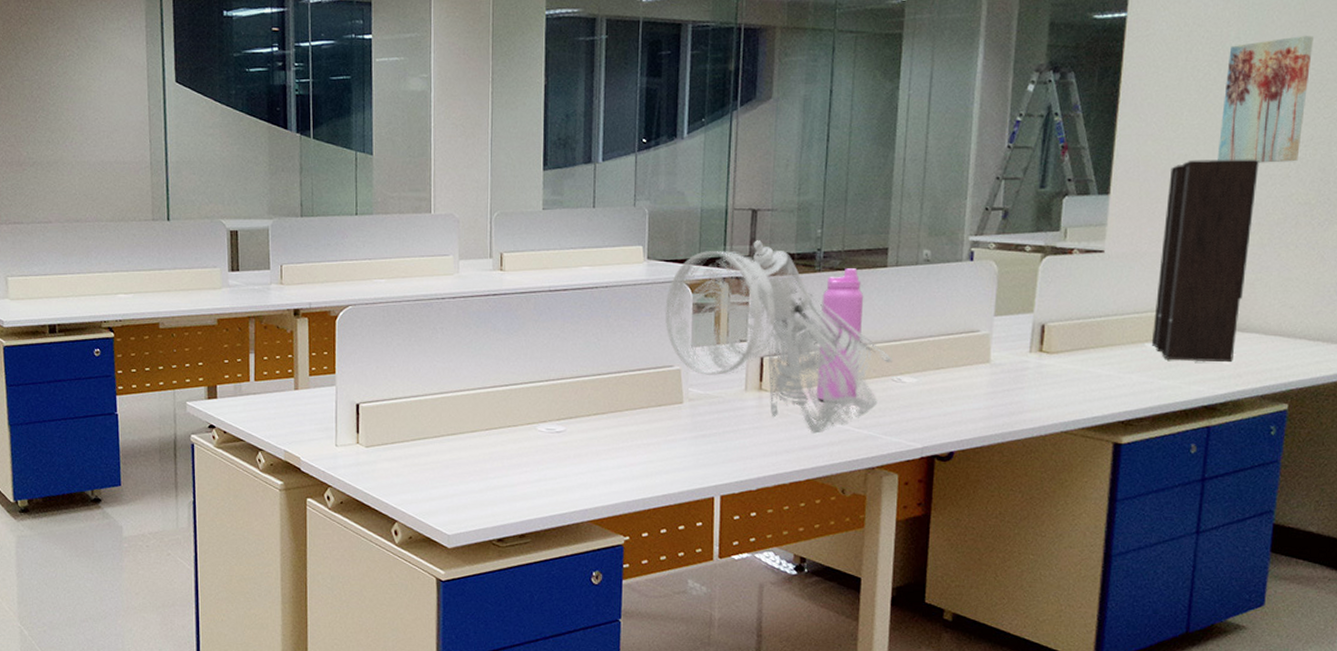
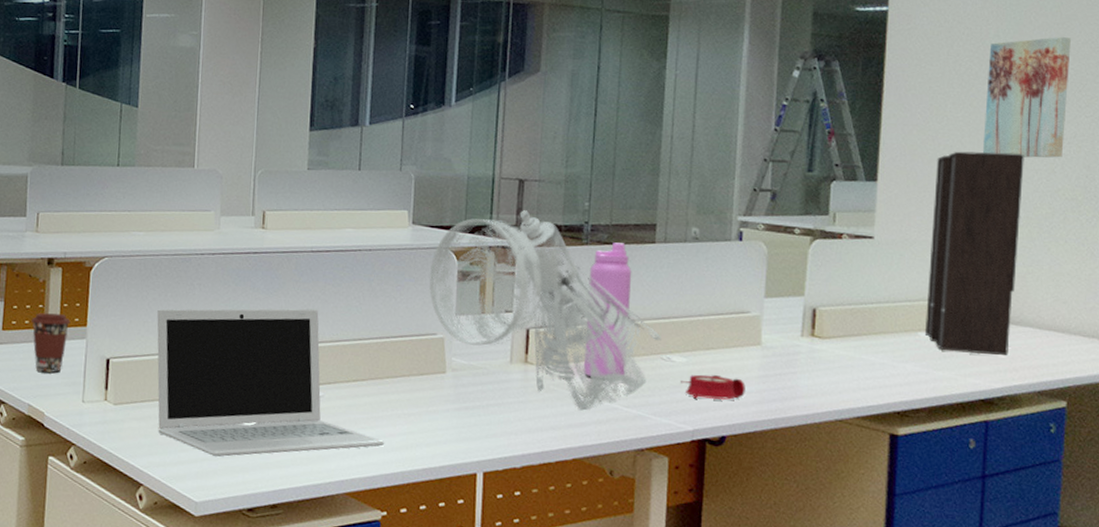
coffee cup: none [281,363,320,419] -> present [30,313,71,373]
laptop: none [402,347,626,493] -> present [157,308,385,457]
alarm clock: none [911,393,974,417] -> present [681,374,745,400]

